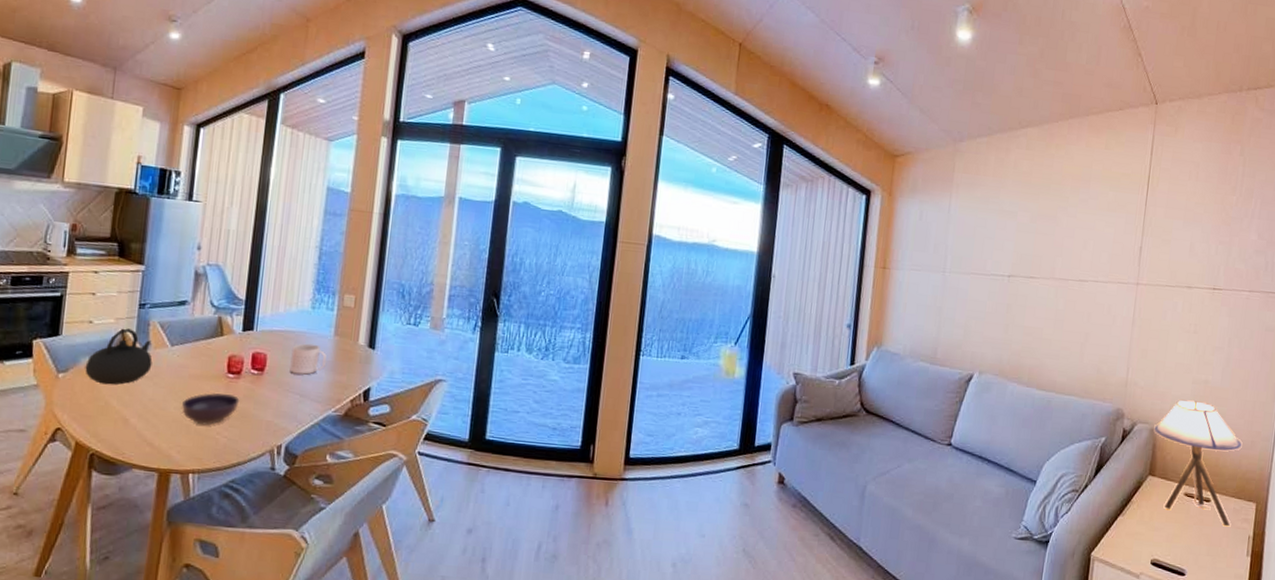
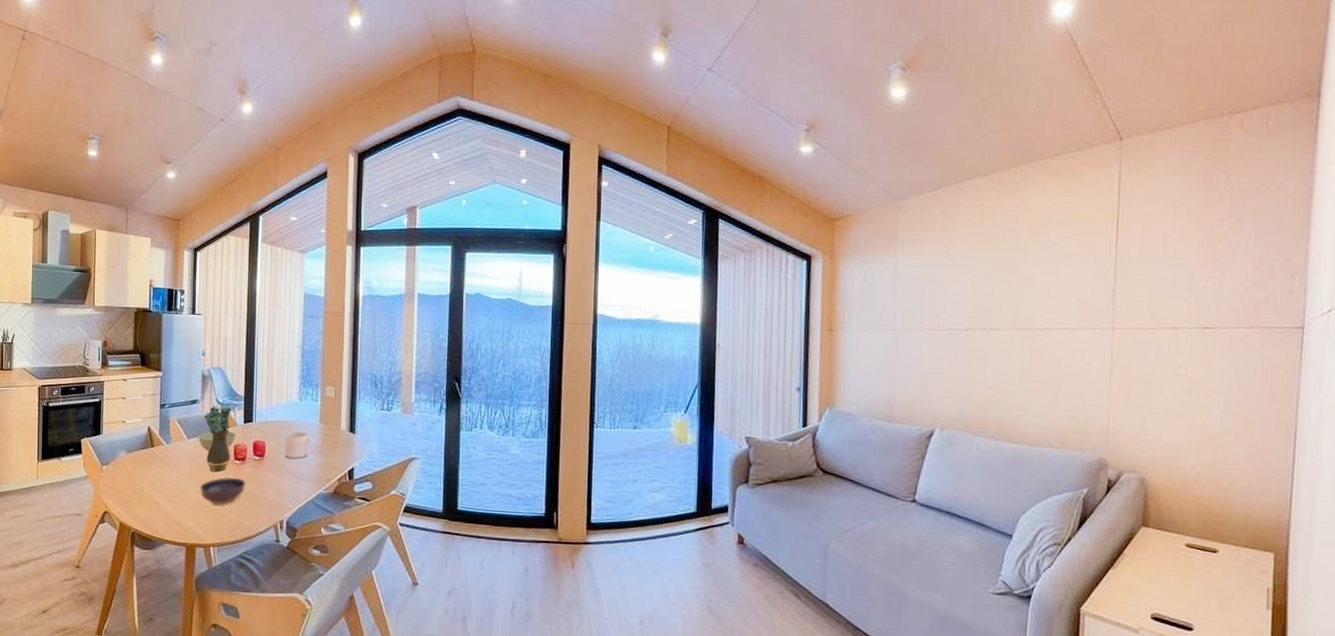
teapot: present [85,328,153,385] -> none [122,426,174,474]
bowl: none [183,339,232,363] -> present [197,431,236,452]
vase: none [192,307,229,386] -> present [203,404,232,472]
table lamp: present [1154,399,1242,527] -> none [1144,446,1252,579]

